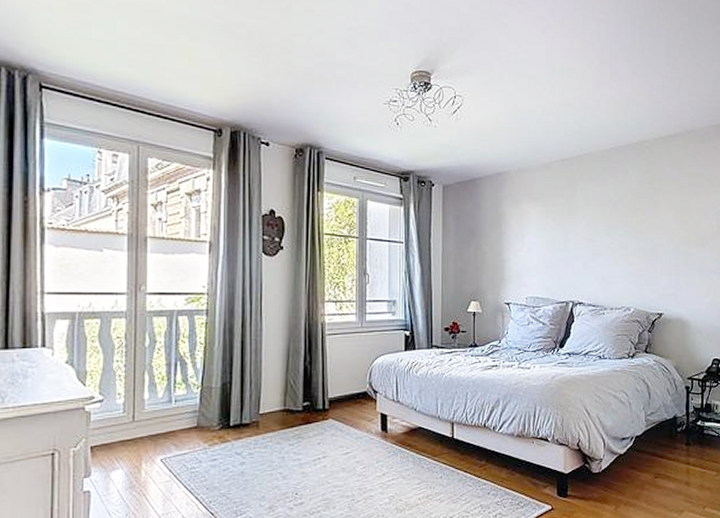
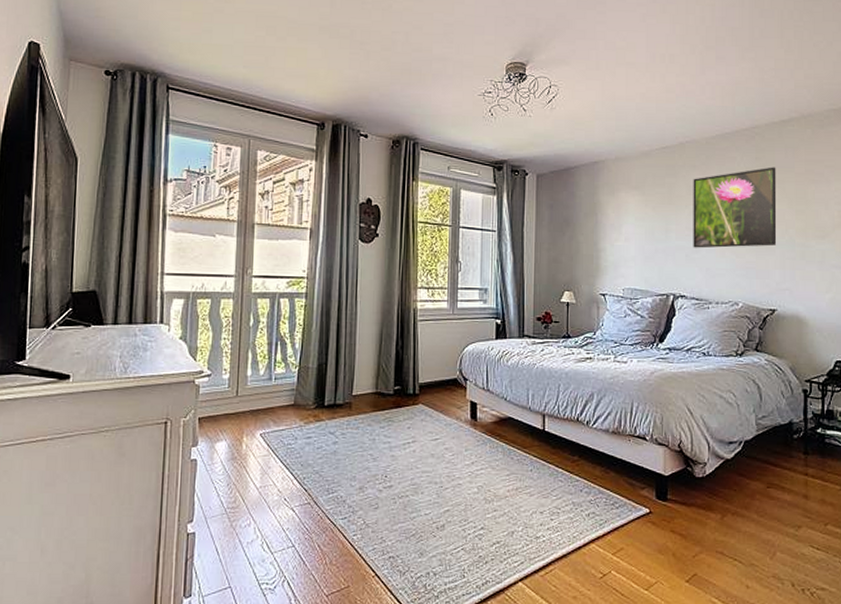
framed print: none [590,179,664,257] -> present [693,167,777,248]

